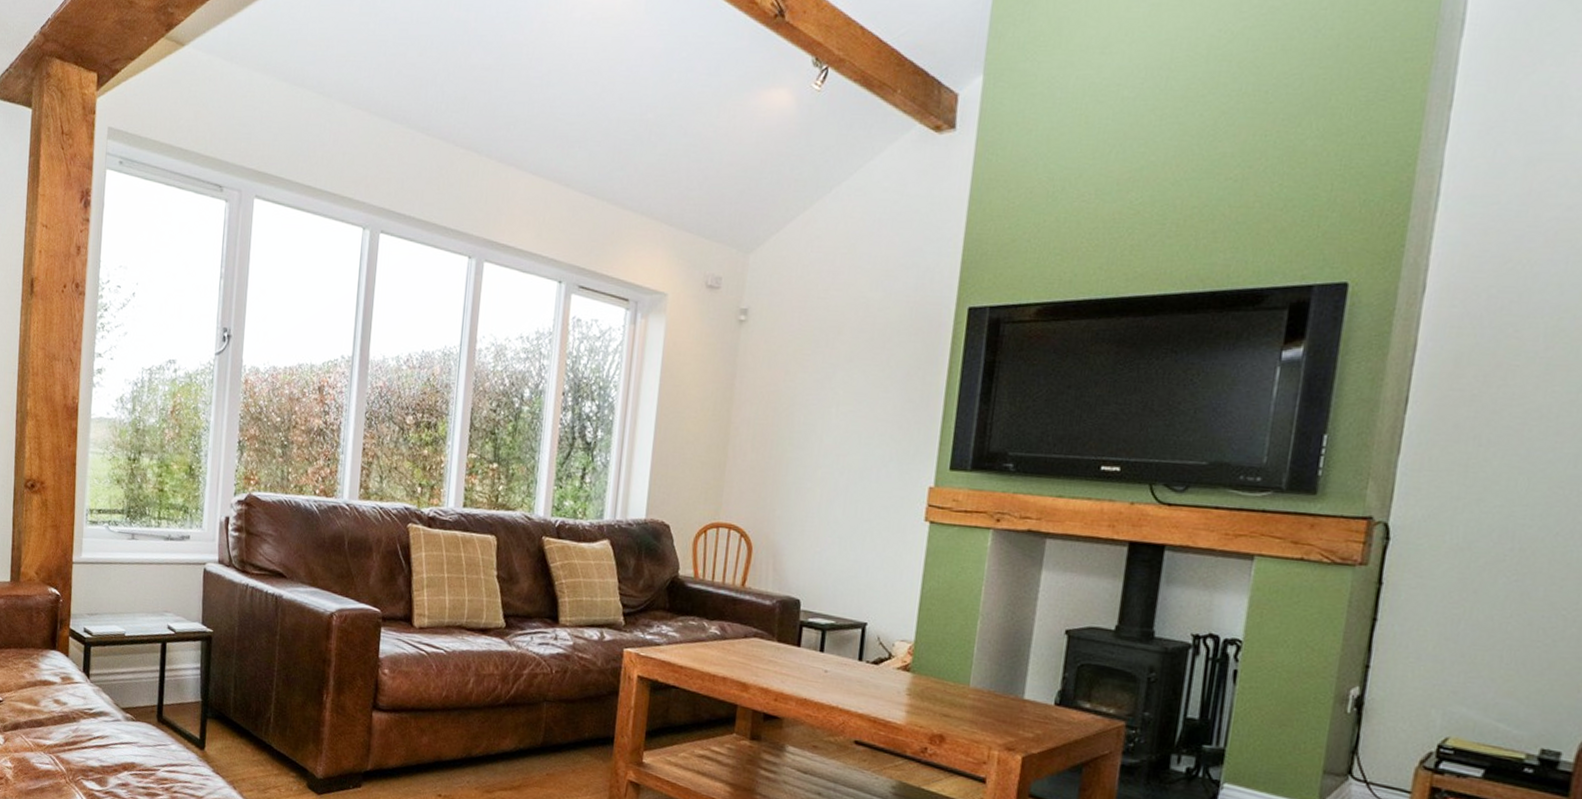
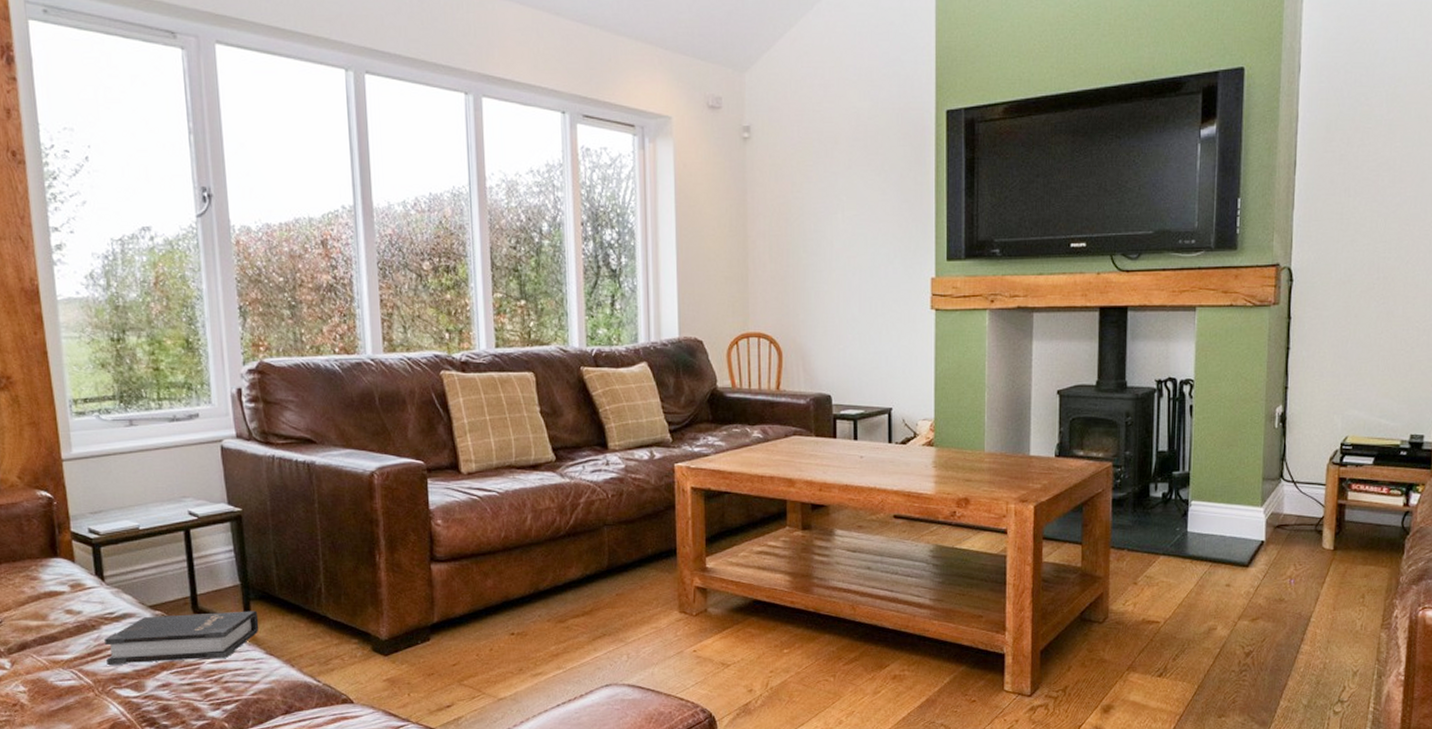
hardback book: none [80,717,212,769] -> present [105,610,259,666]

